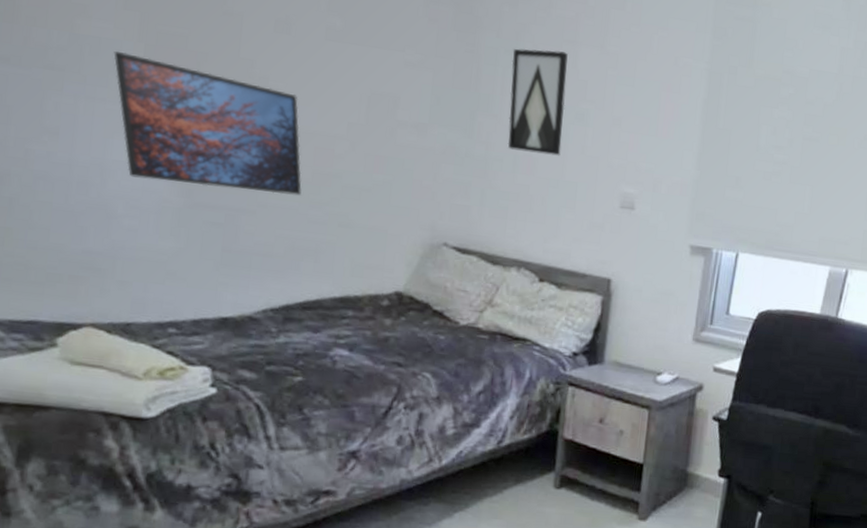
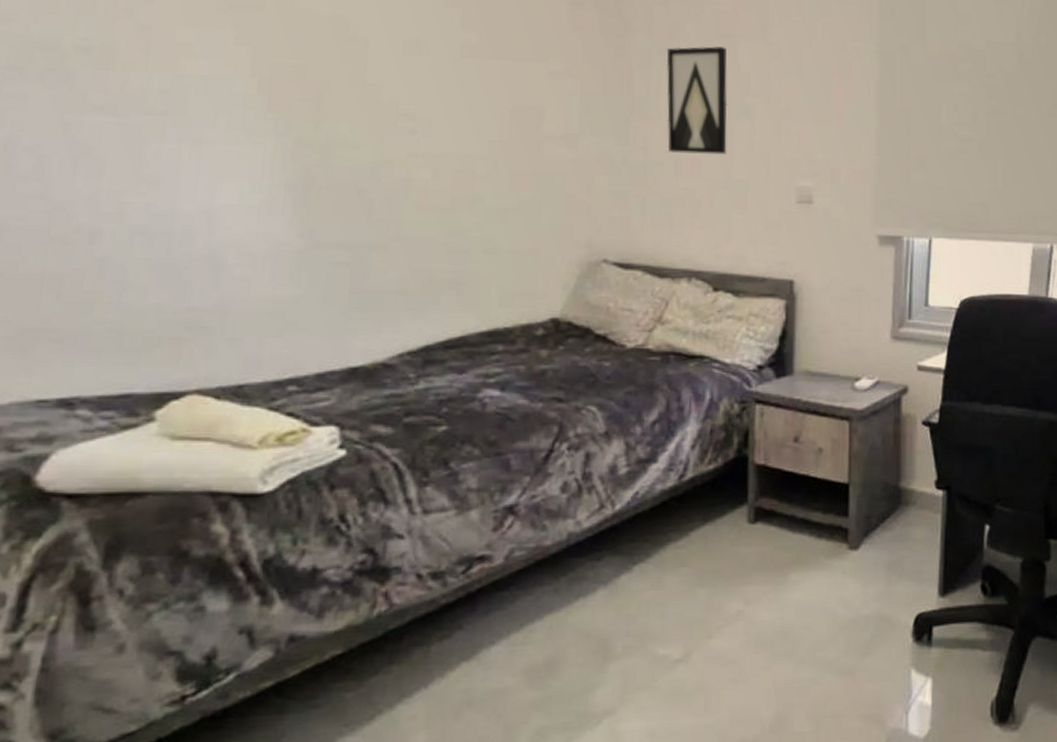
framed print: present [114,50,302,196] -> none [223,88,439,225]

